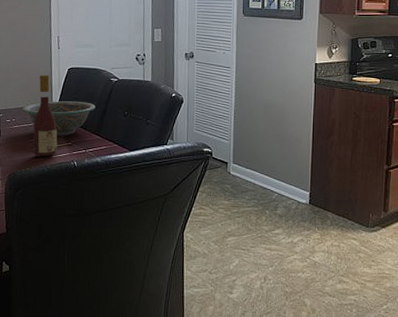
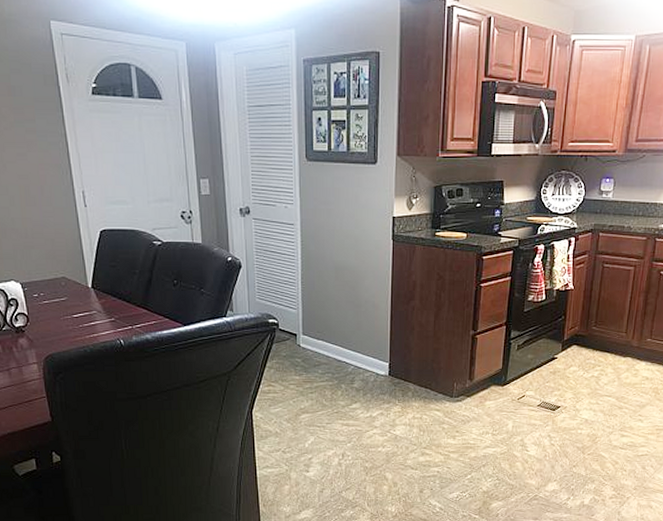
decorative bowl: present [22,101,96,136] -> none [50,270,138,311]
wine bottle: present [33,74,58,157] -> none [65,239,99,335]

